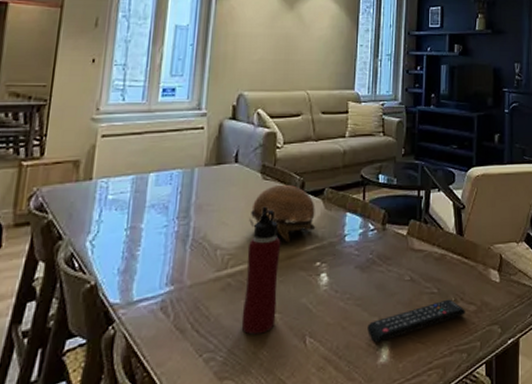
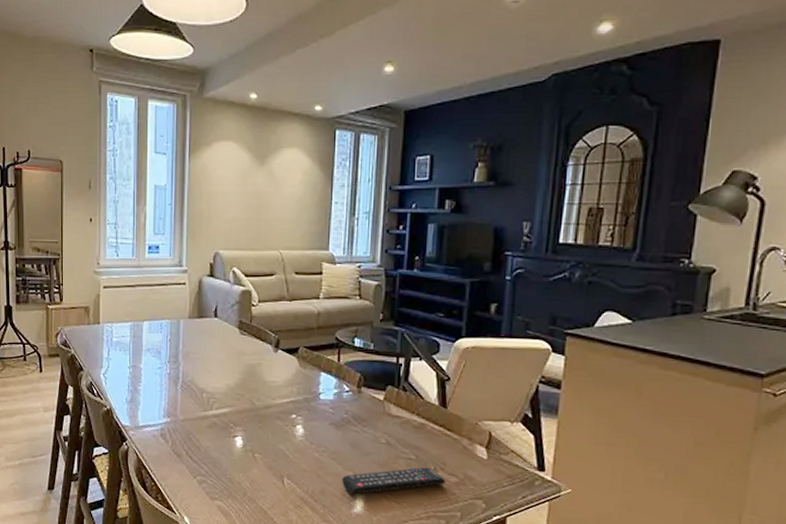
water bottle: present [241,206,281,335] -> none [227,359,259,469]
decorative bowl: present [249,184,316,243] -> none [230,340,291,394]

